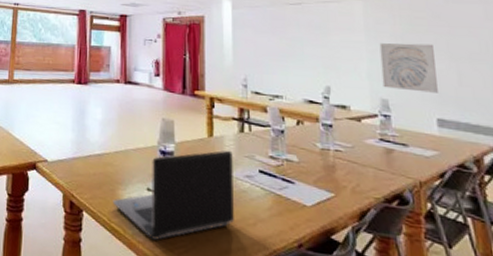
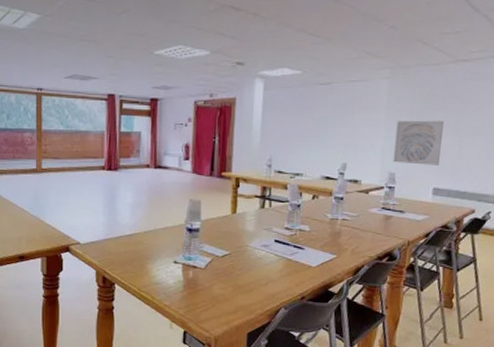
laptop computer: present [112,150,234,240] -> none [142,224,253,303]

